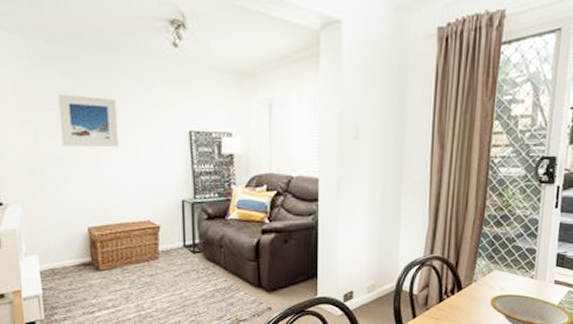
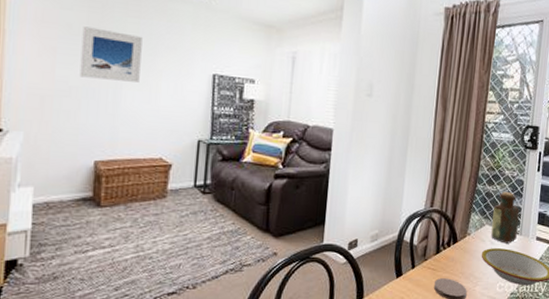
bottle: none [501,232,534,289] -> present [491,191,520,244]

